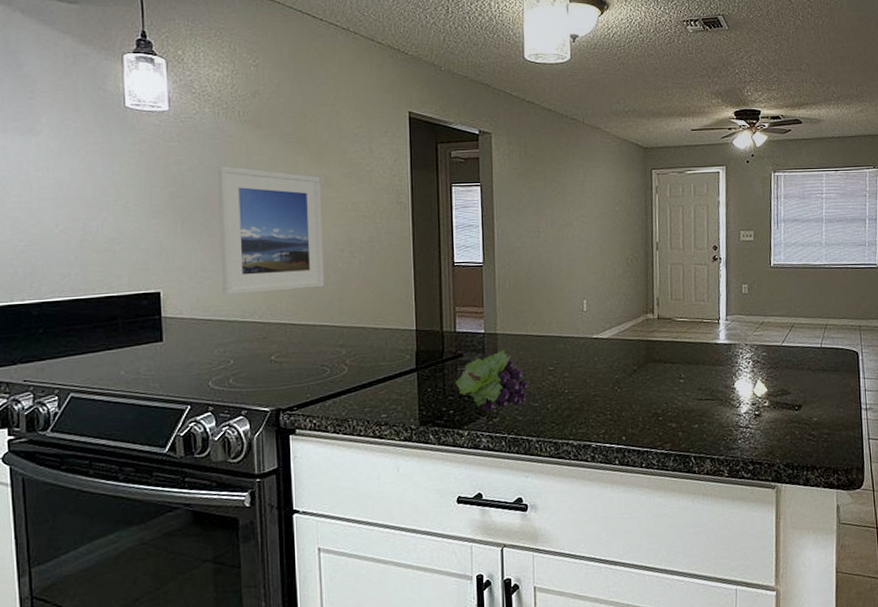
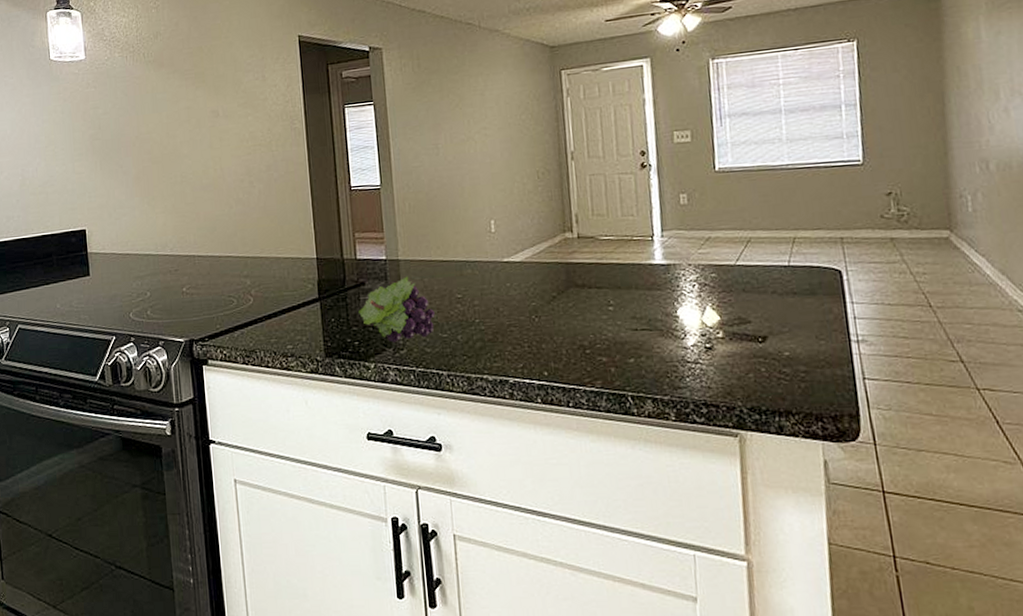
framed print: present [218,165,324,296] -> none [128,106,227,231]

